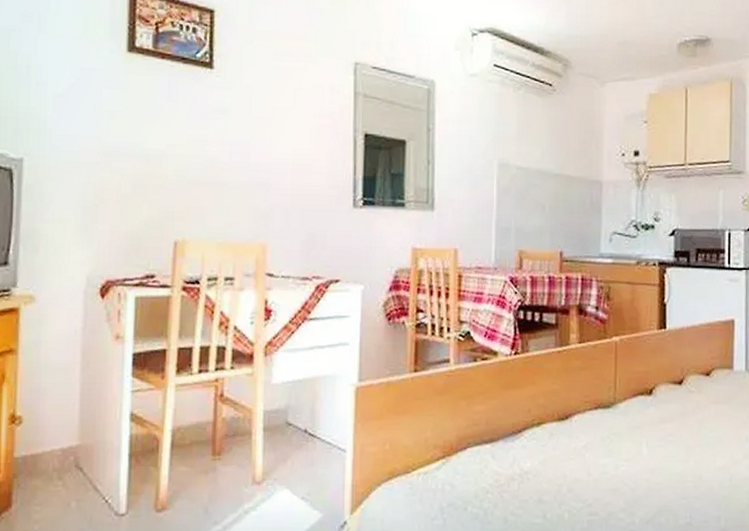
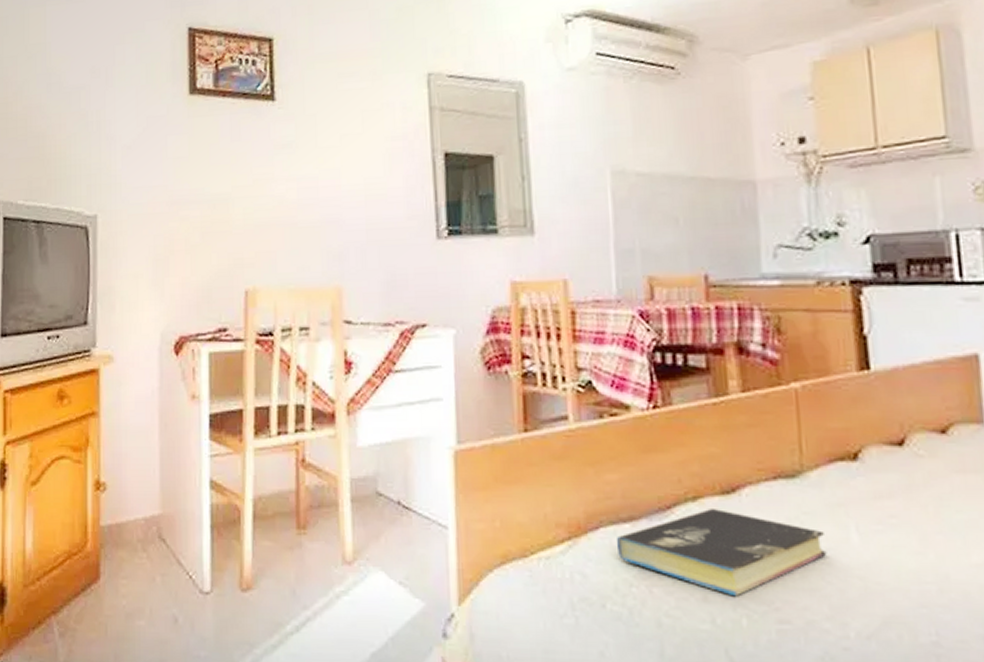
book: none [479,432,626,497] -> present [616,509,827,597]

